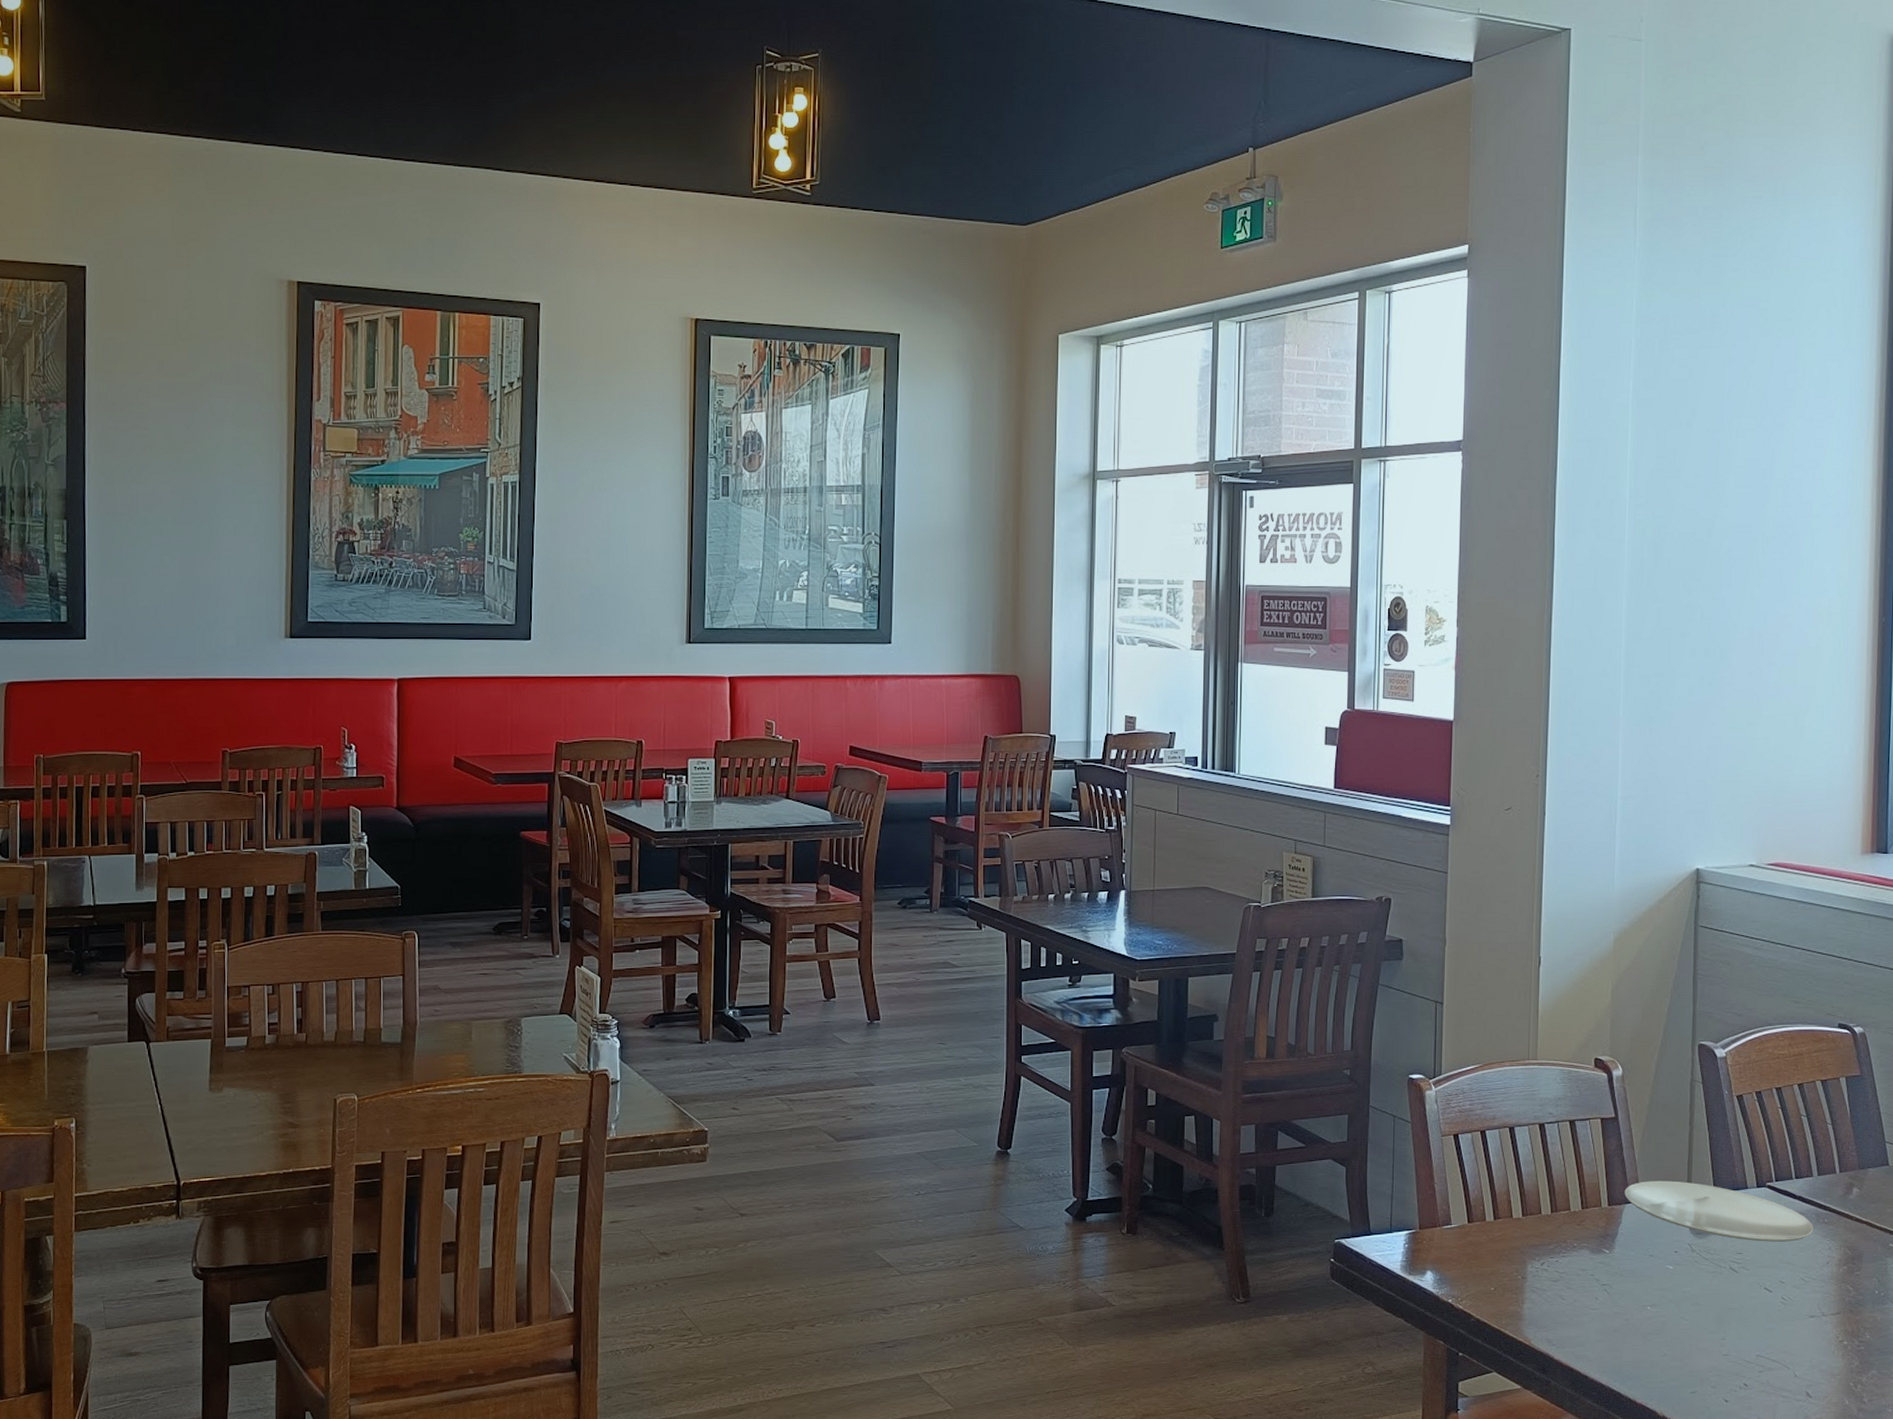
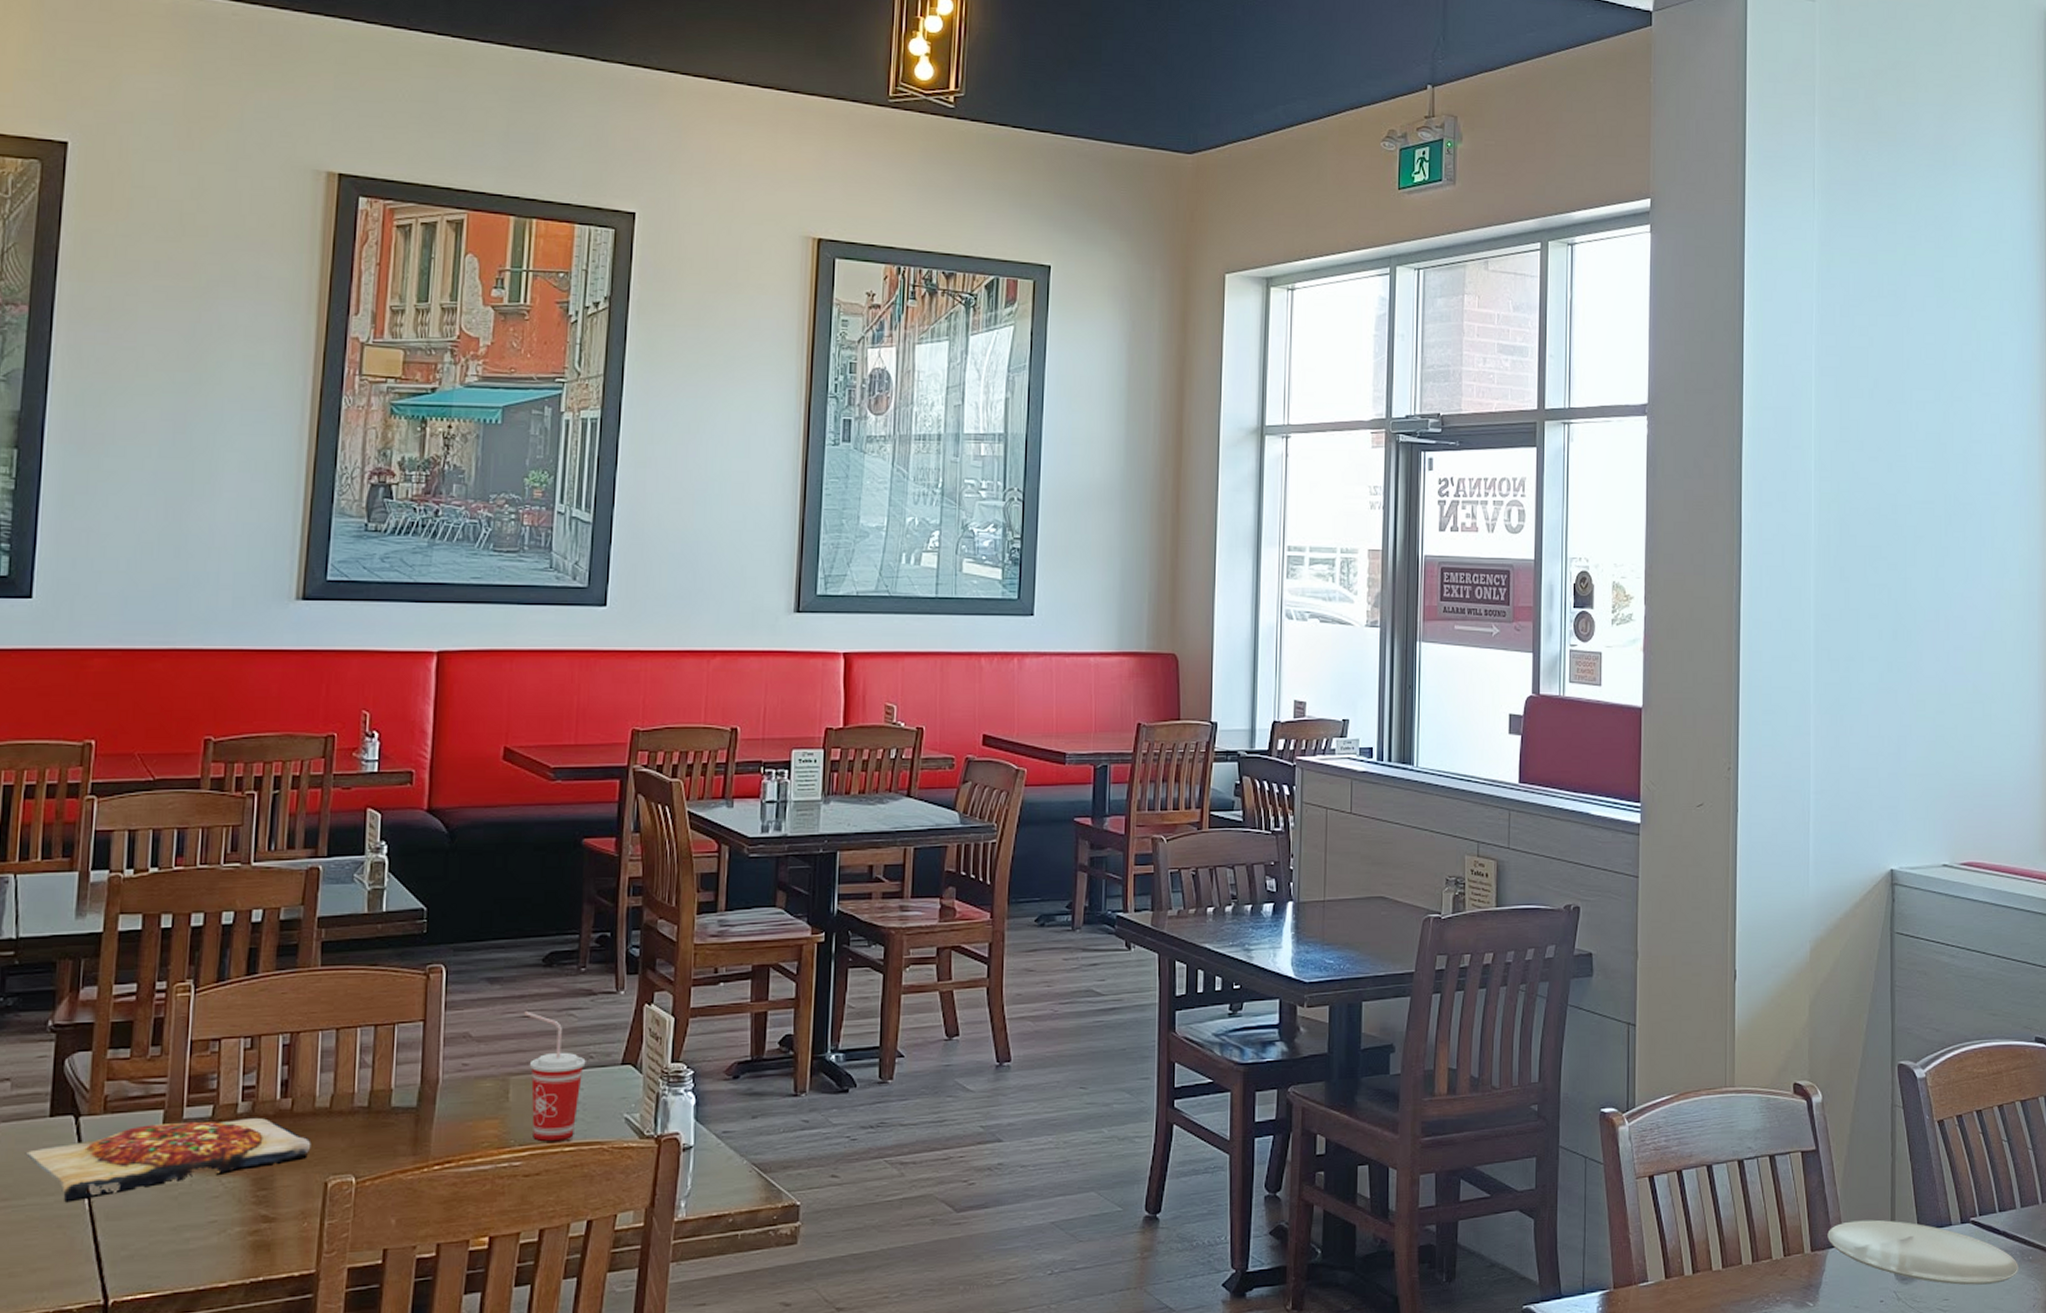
pizza: none [112,1047,323,1107] -> present [25,1117,311,1203]
beverage cup: none [481,970,531,1074] -> present [524,1011,586,1142]

